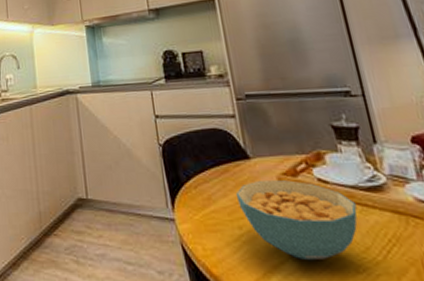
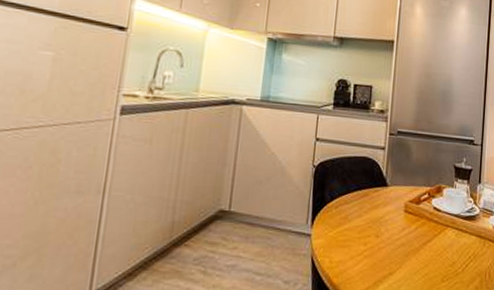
cereal bowl: present [235,180,358,261] -> none [368,206,455,272]

